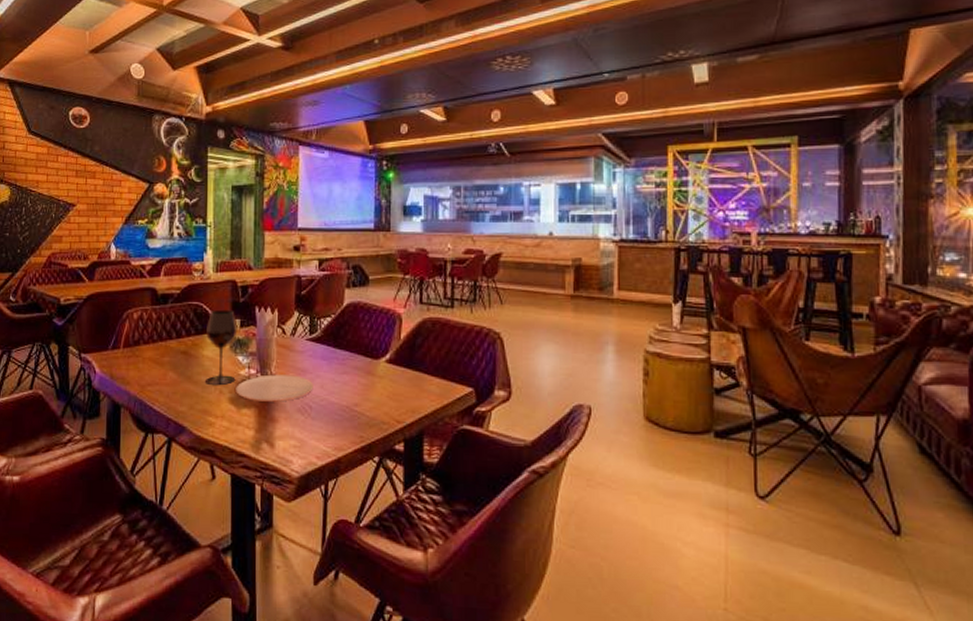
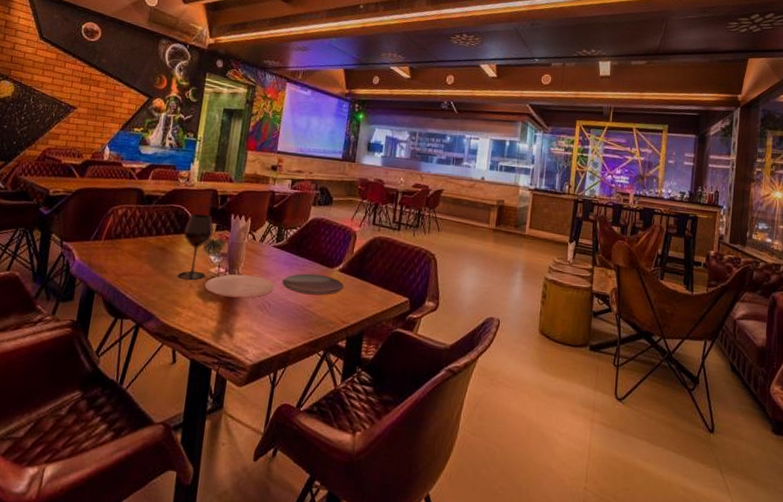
plate: none [322,367,394,393] -> present [282,273,344,296]

